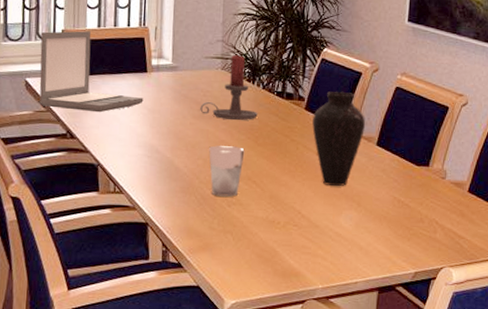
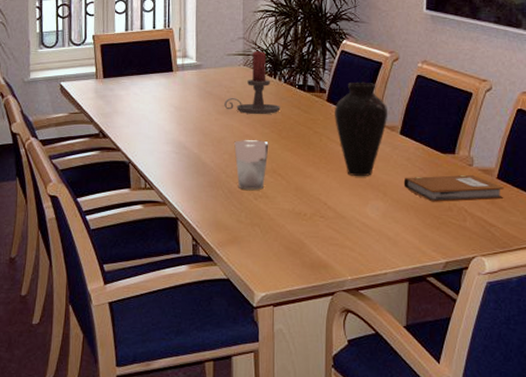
laptop: present [39,31,144,113] -> none [73,35,170,112]
notebook: none [377,187,474,215] -> present [403,174,504,203]

